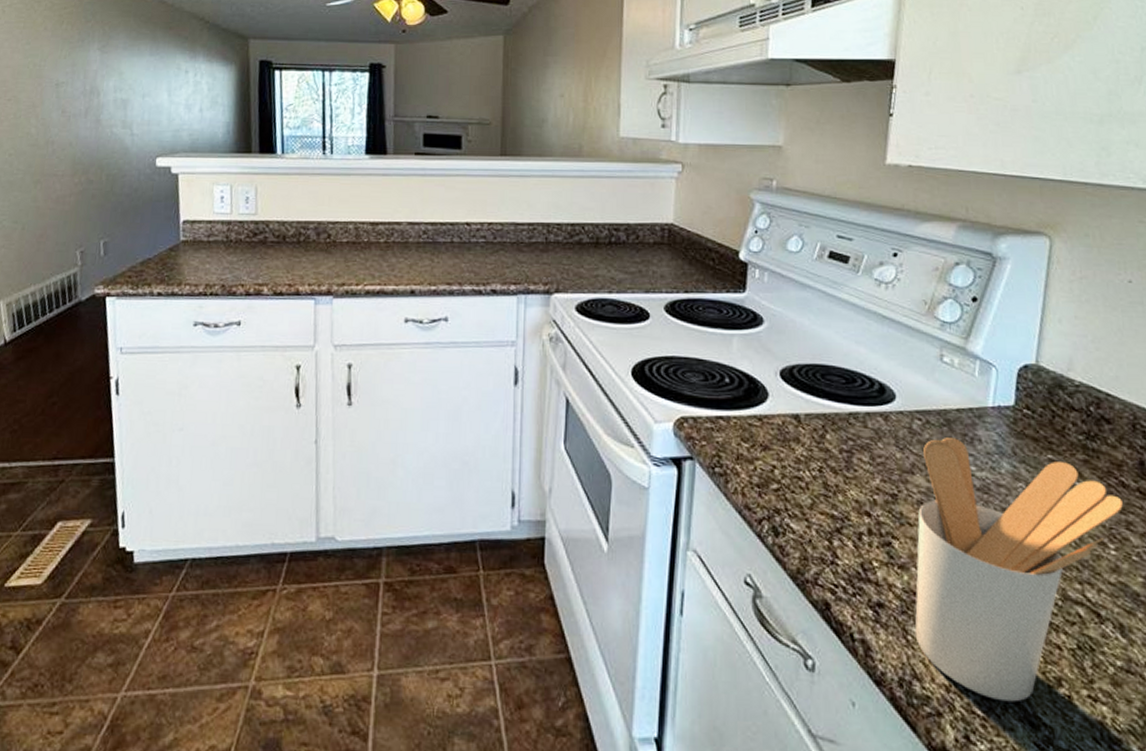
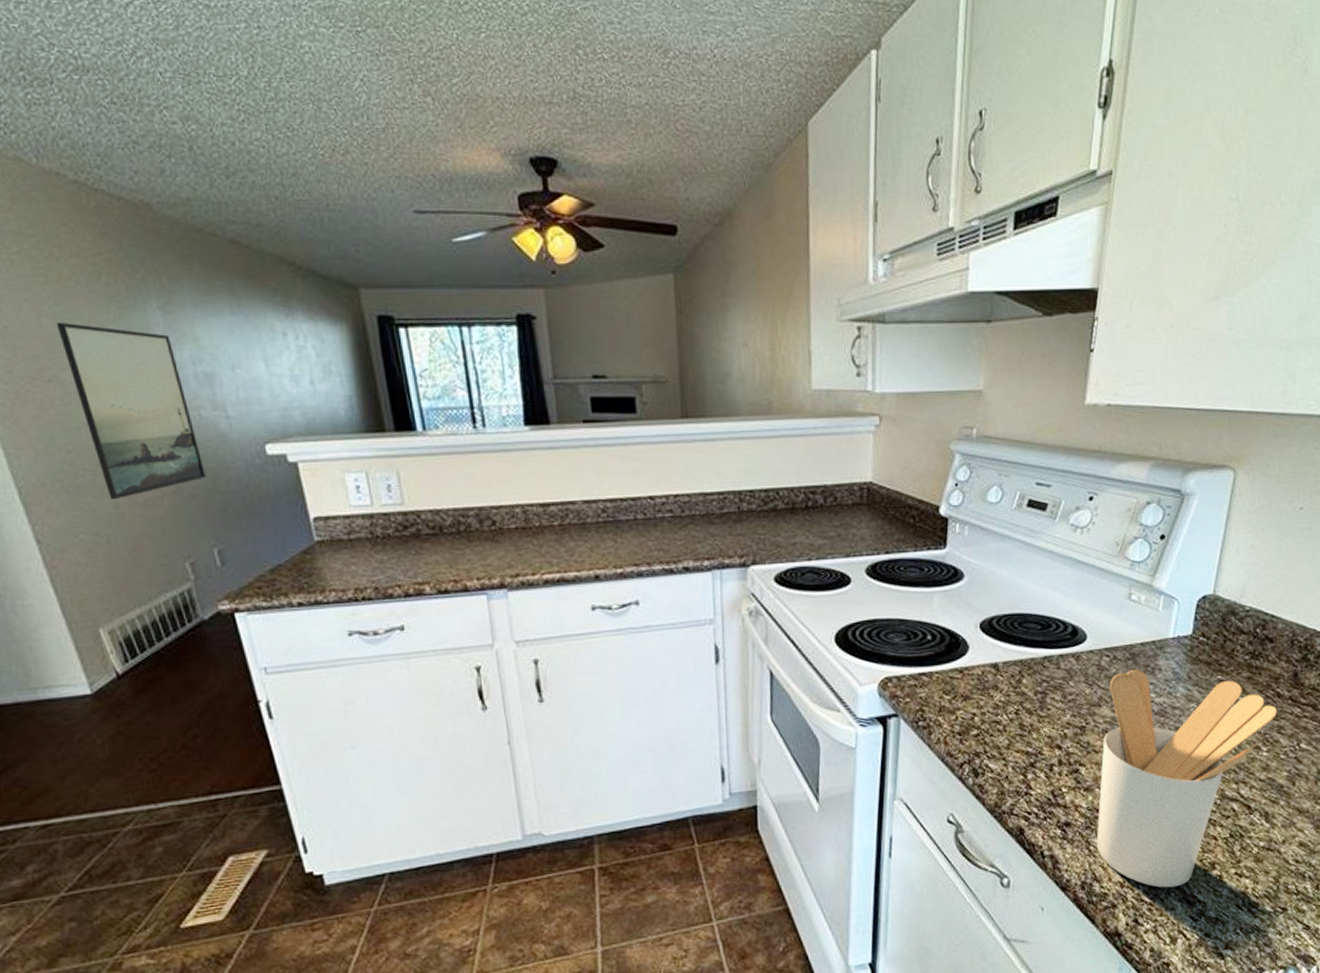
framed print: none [23,56,107,195] -> present [56,322,207,500]

